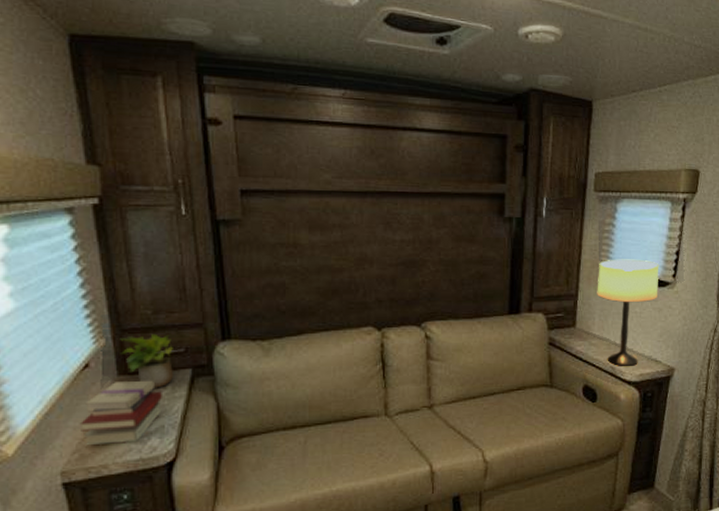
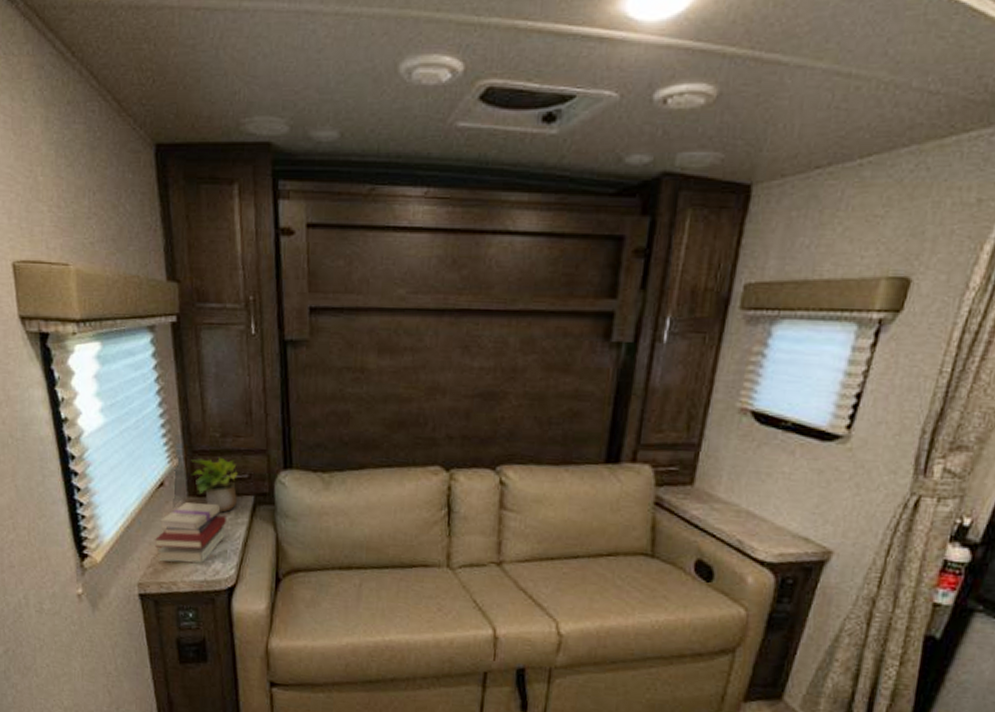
table lamp: present [597,259,659,366] -> none [728,400,828,542]

